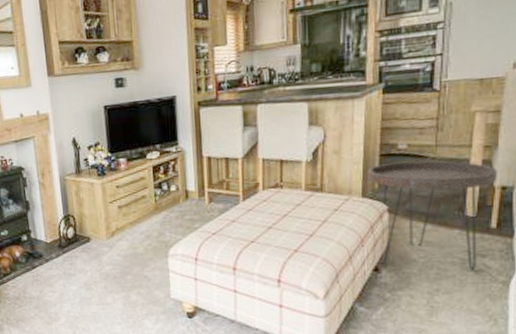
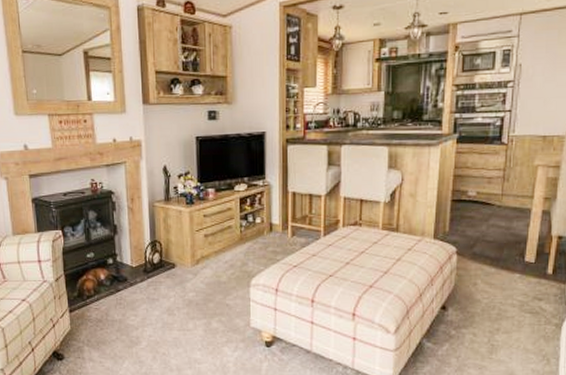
side table: present [367,160,498,271] -> none [439,207,556,312]

